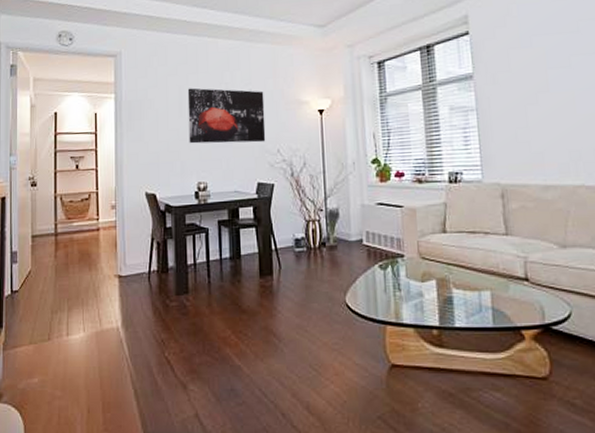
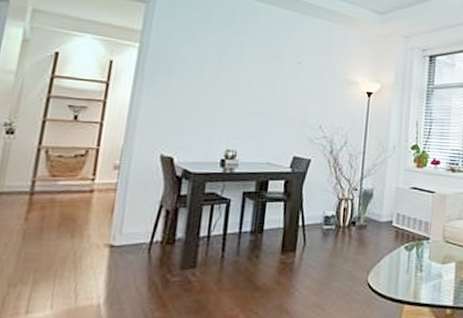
wall art: present [187,88,266,144] -> none [222,50,314,117]

